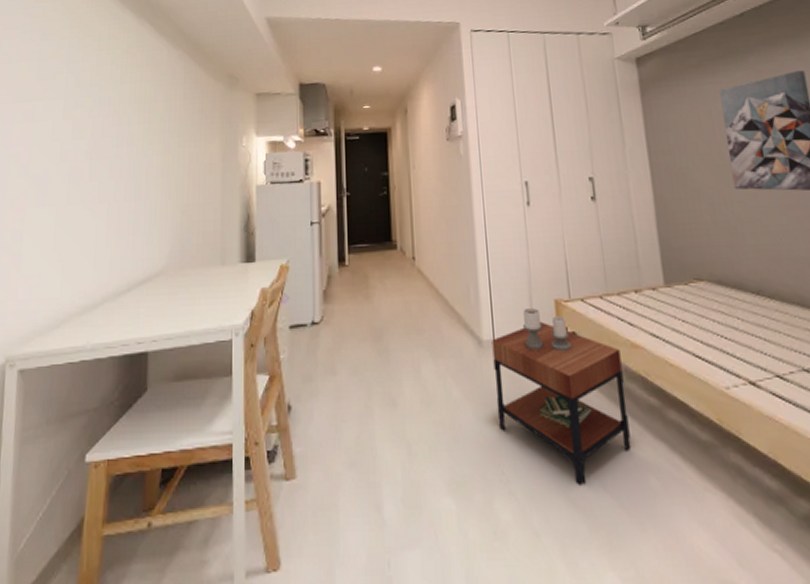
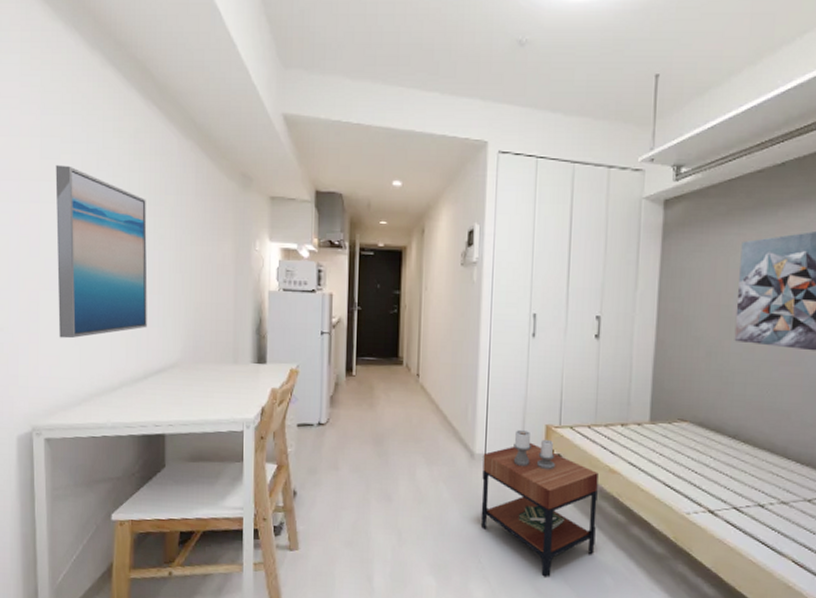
wall art: none [42,84,136,256] -> present [55,165,148,339]

